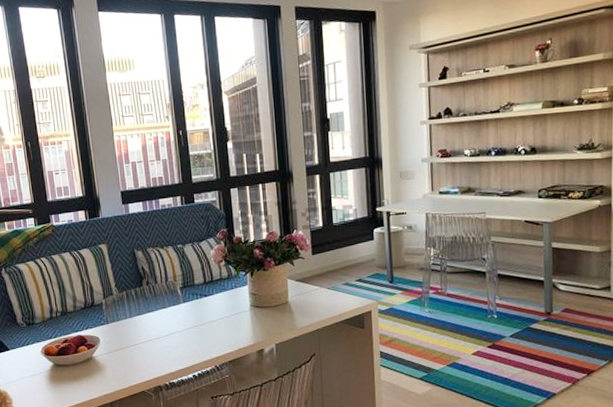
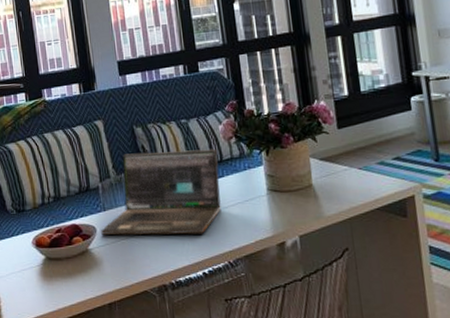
laptop: none [104,270,210,345] -> present [101,148,221,235]

